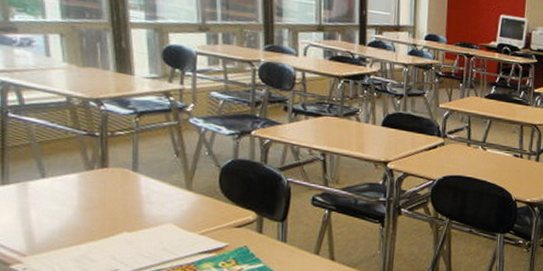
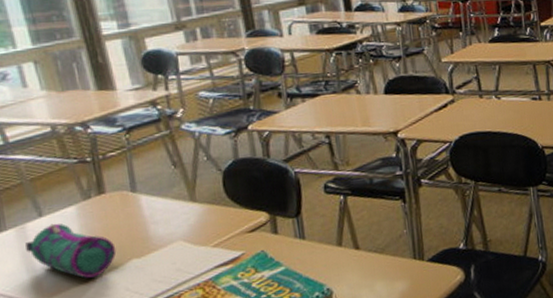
pencil case: none [25,186,110,242] -> present [25,223,117,278]

